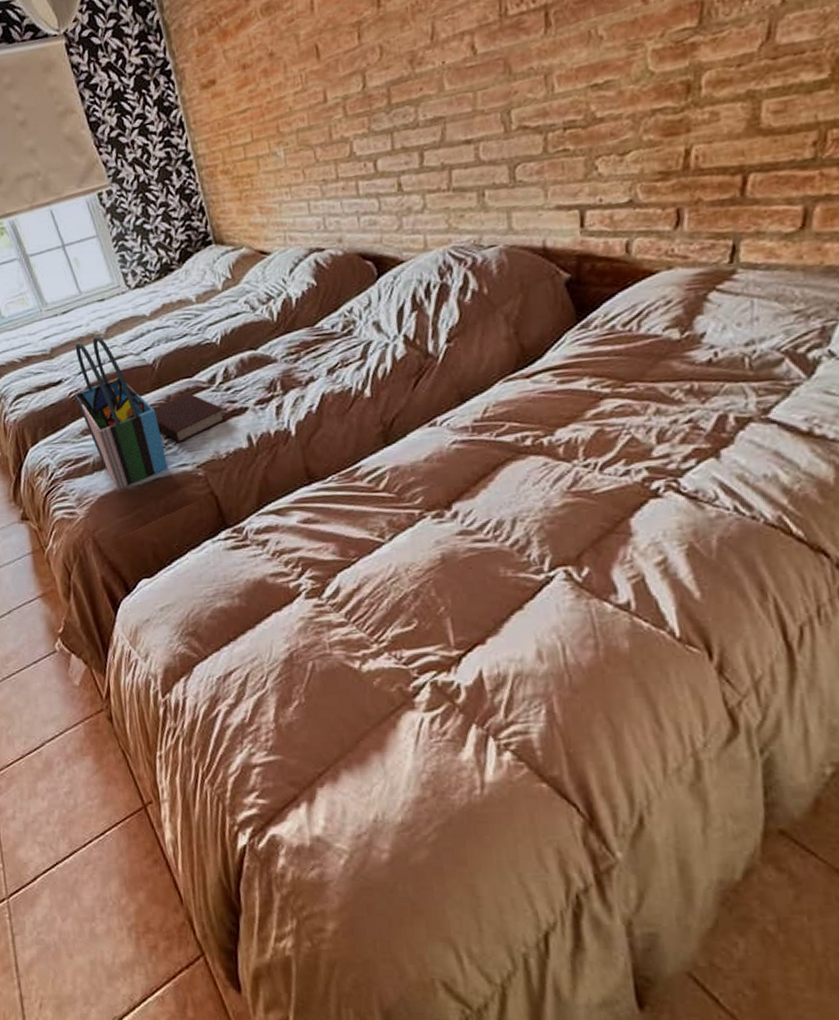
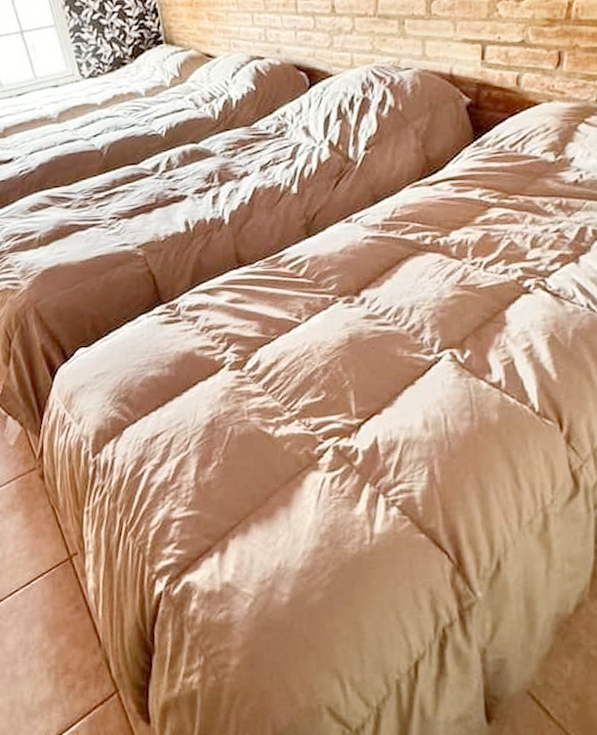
tote bag: present [74,335,168,490] -> none [24,119,110,265]
book: present [153,393,226,442] -> none [99,179,166,223]

